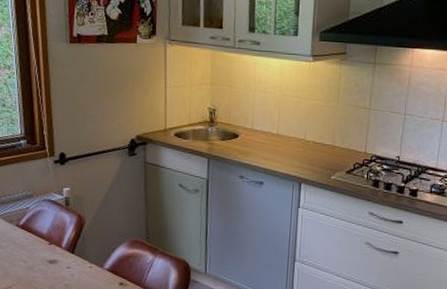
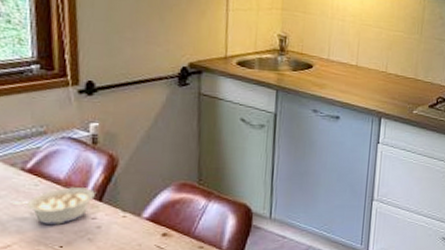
legume: none [10,240,69,272] -> present [10,186,95,225]

